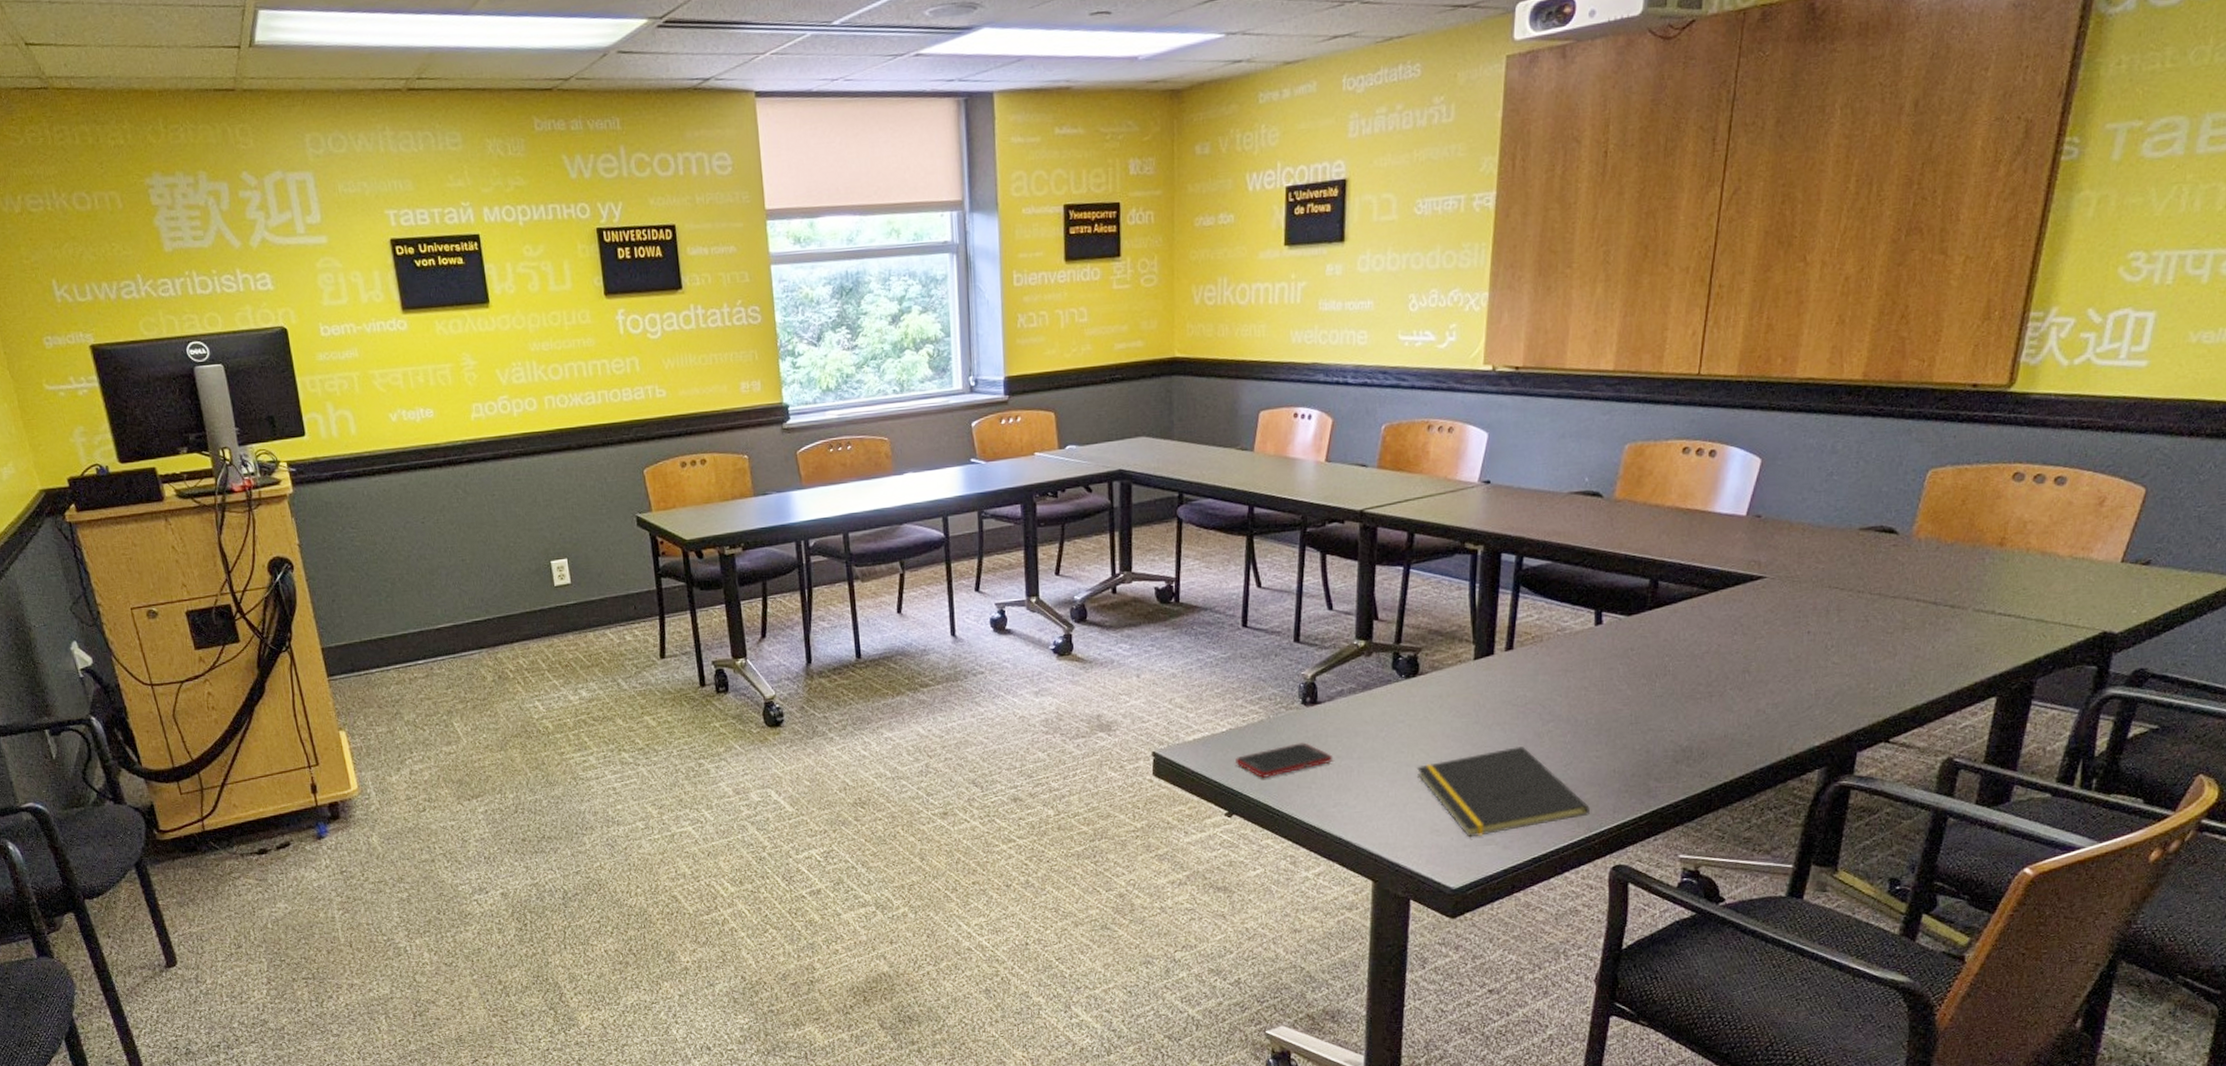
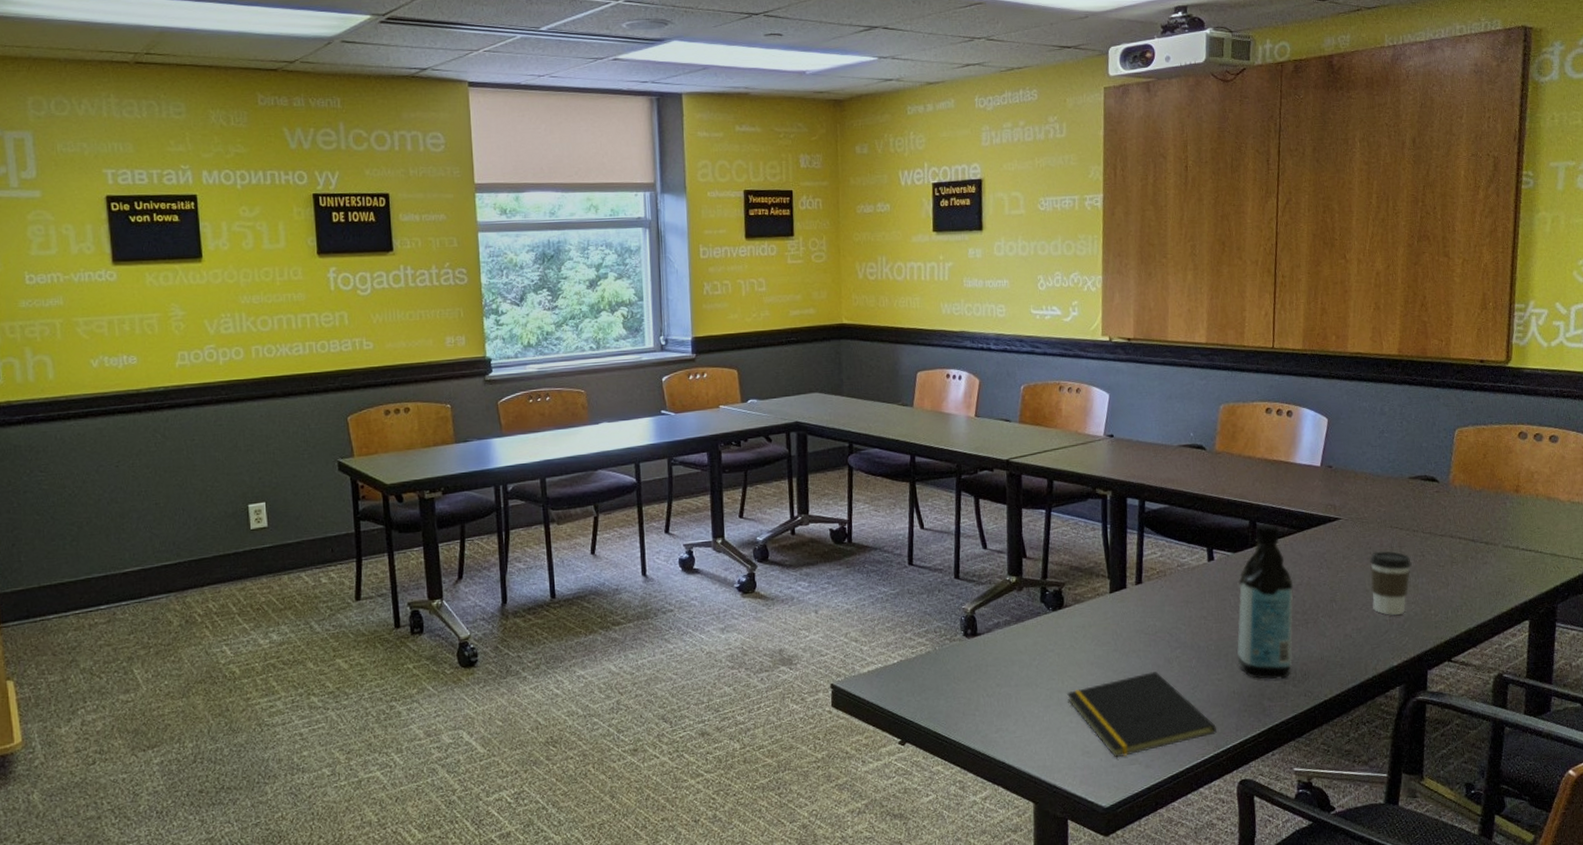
cell phone: present [1234,742,1333,779] -> none [906,672,994,708]
water bottle: none [1621,582,1697,758] -> present [1237,523,1293,680]
coffee cup: none [1796,615,1851,689] -> present [1370,551,1412,615]

